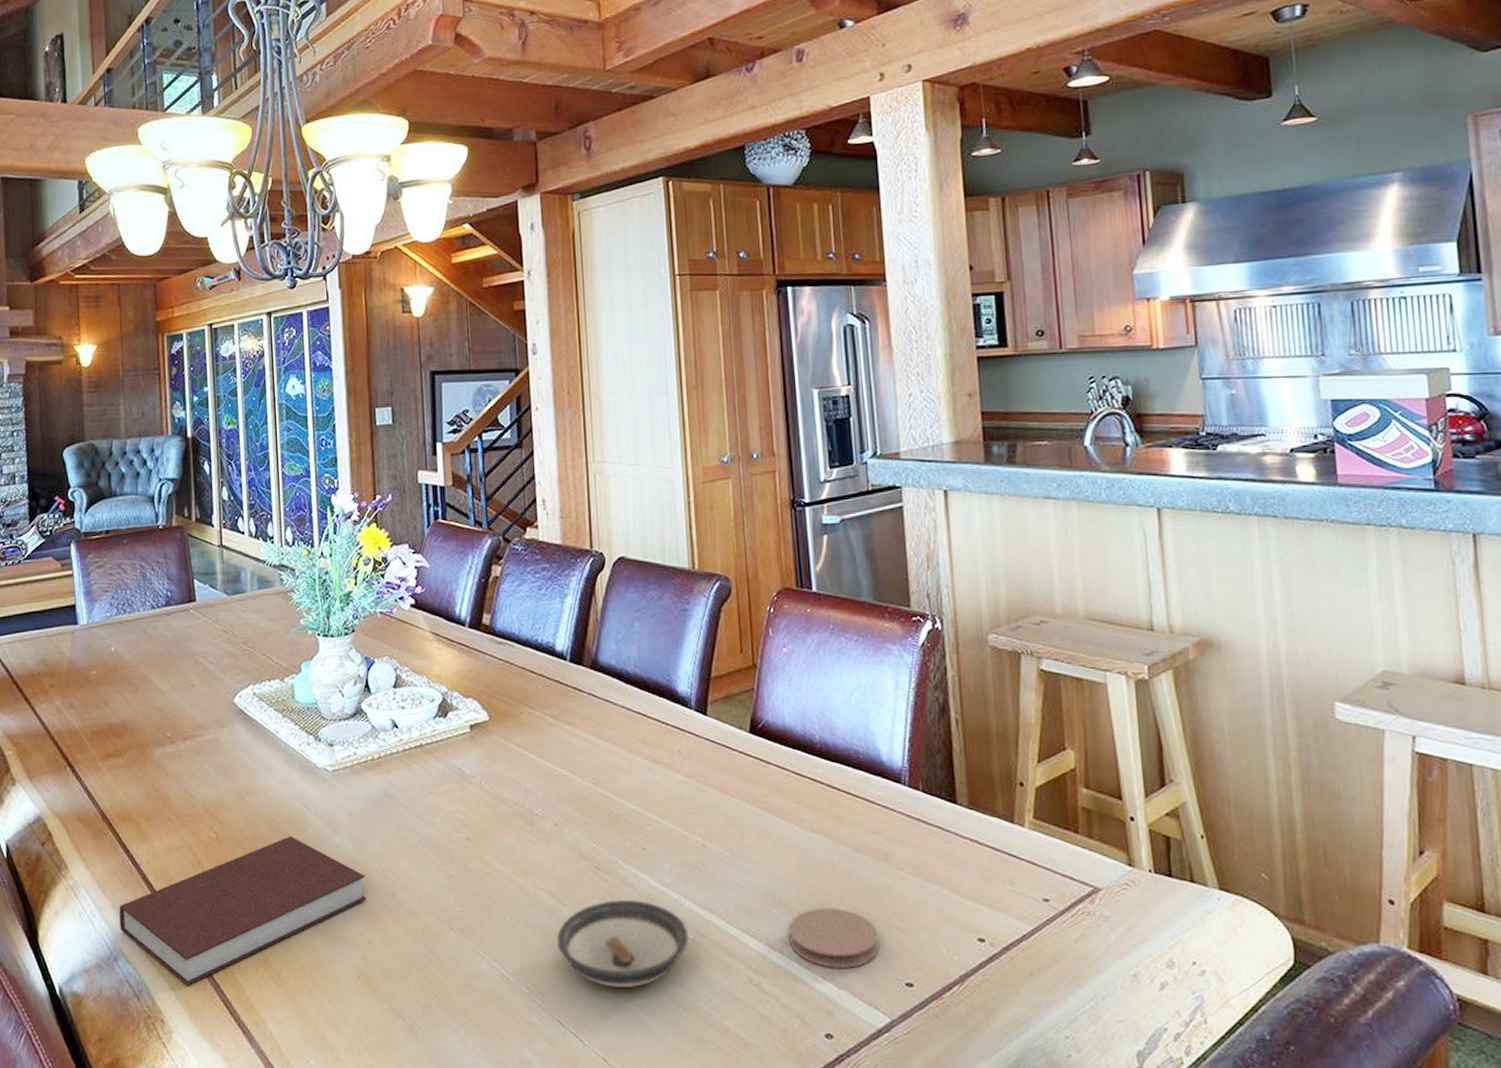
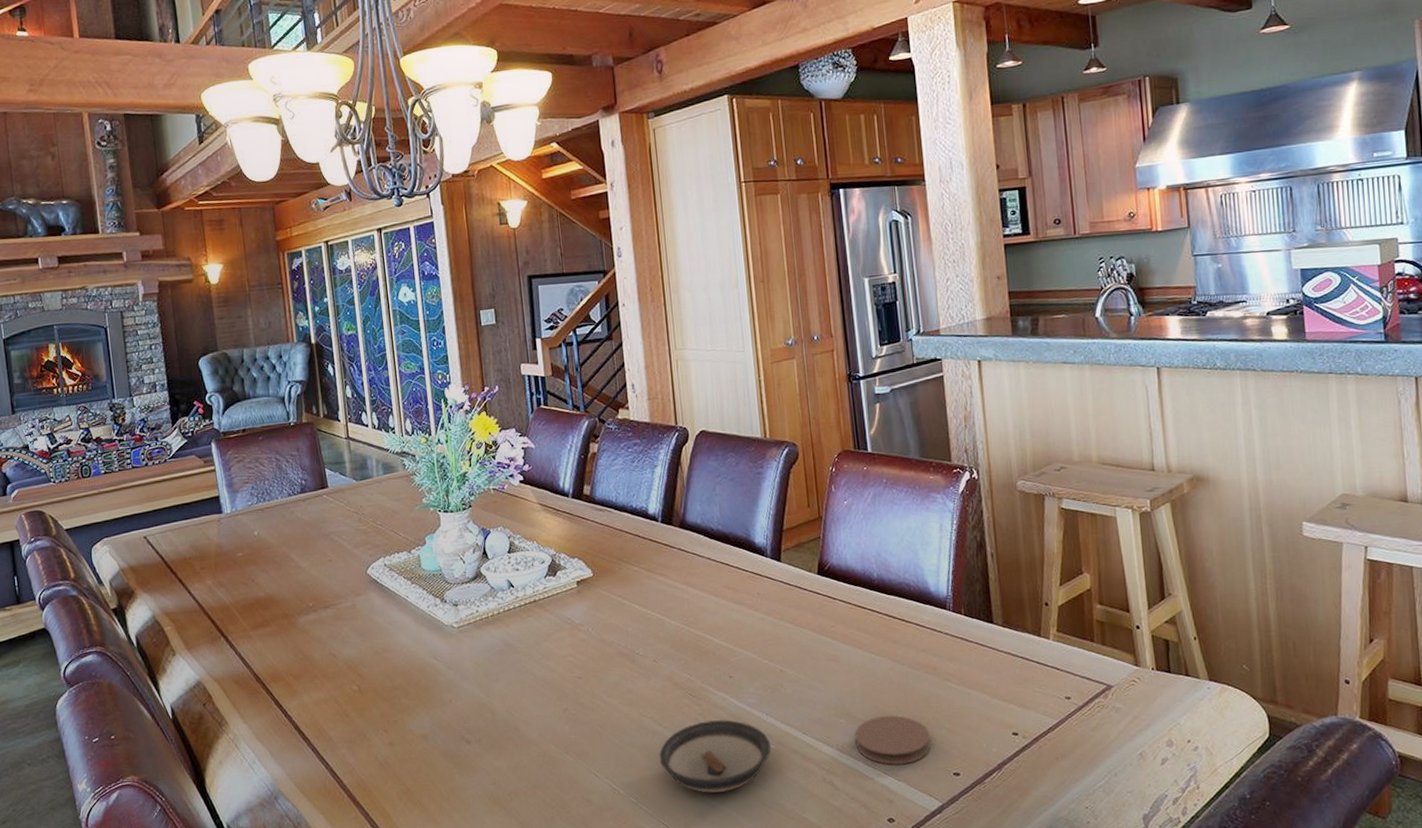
notebook: present [119,836,367,987] -> none [276,684,494,817]

